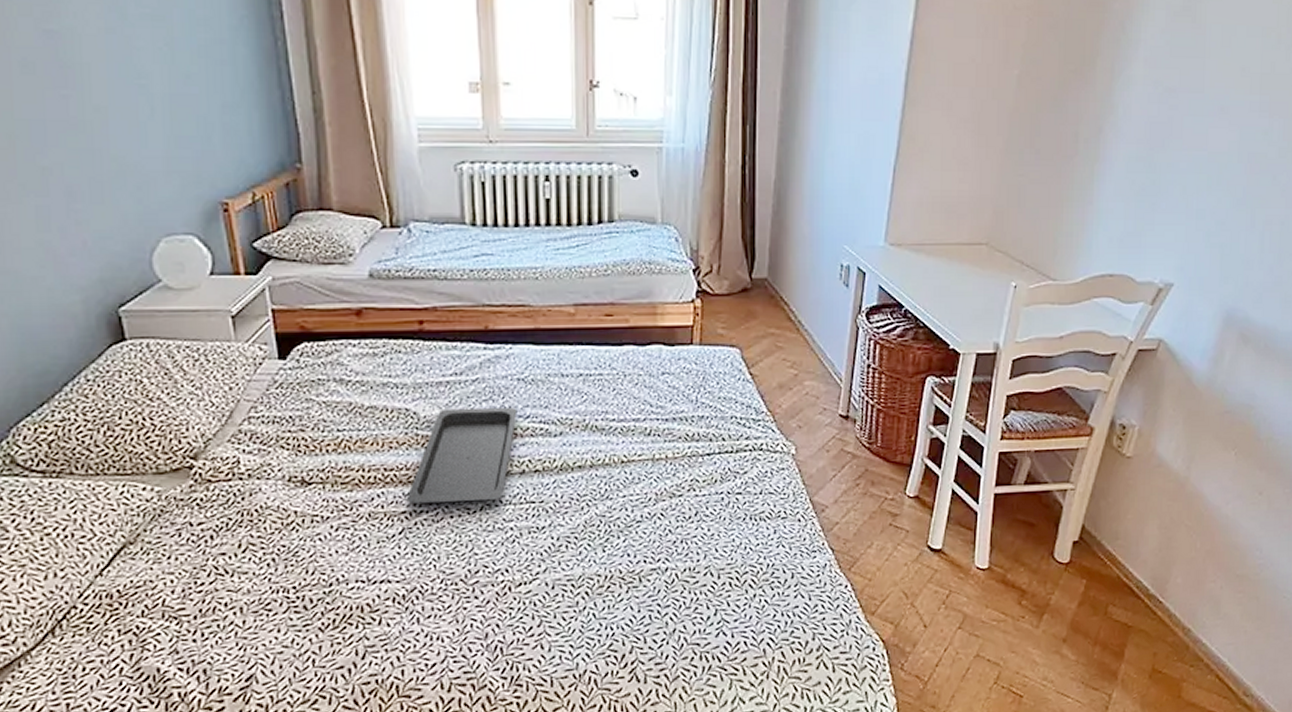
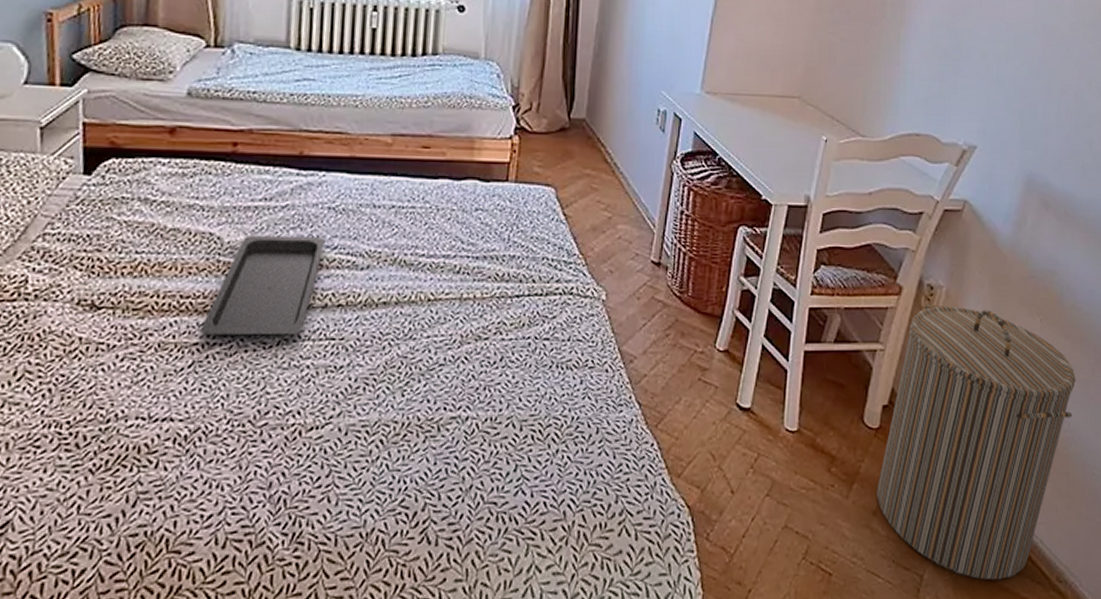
laundry hamper: none [1067,443,1270,697] -> present [877,304,1076,580]

